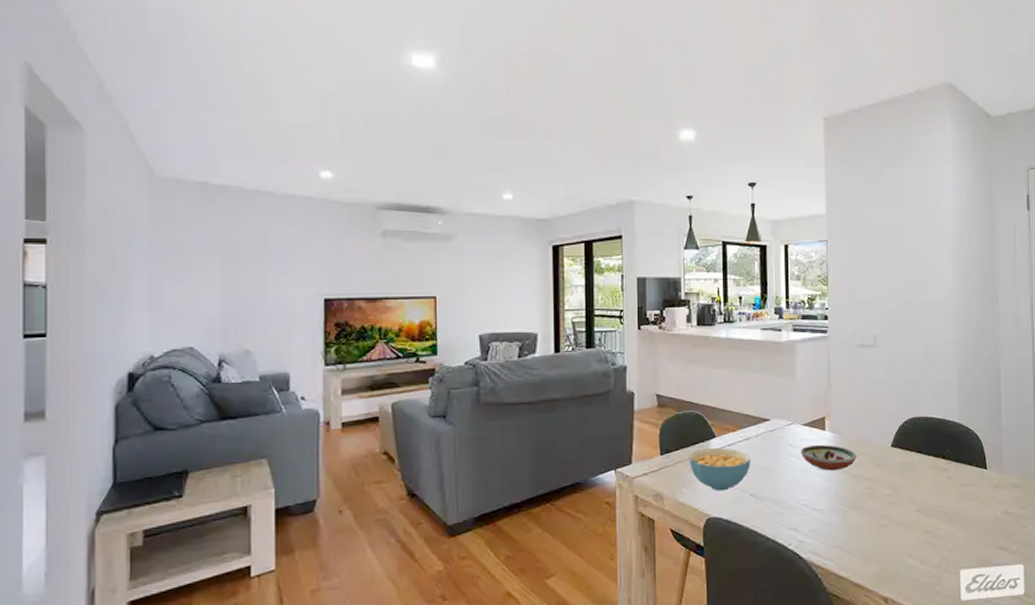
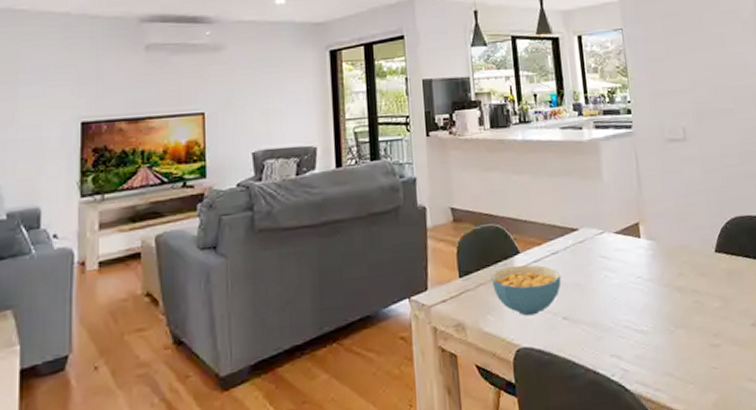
decorative bowl: present [800,444,857,471] -> none [615,254,679,285]

